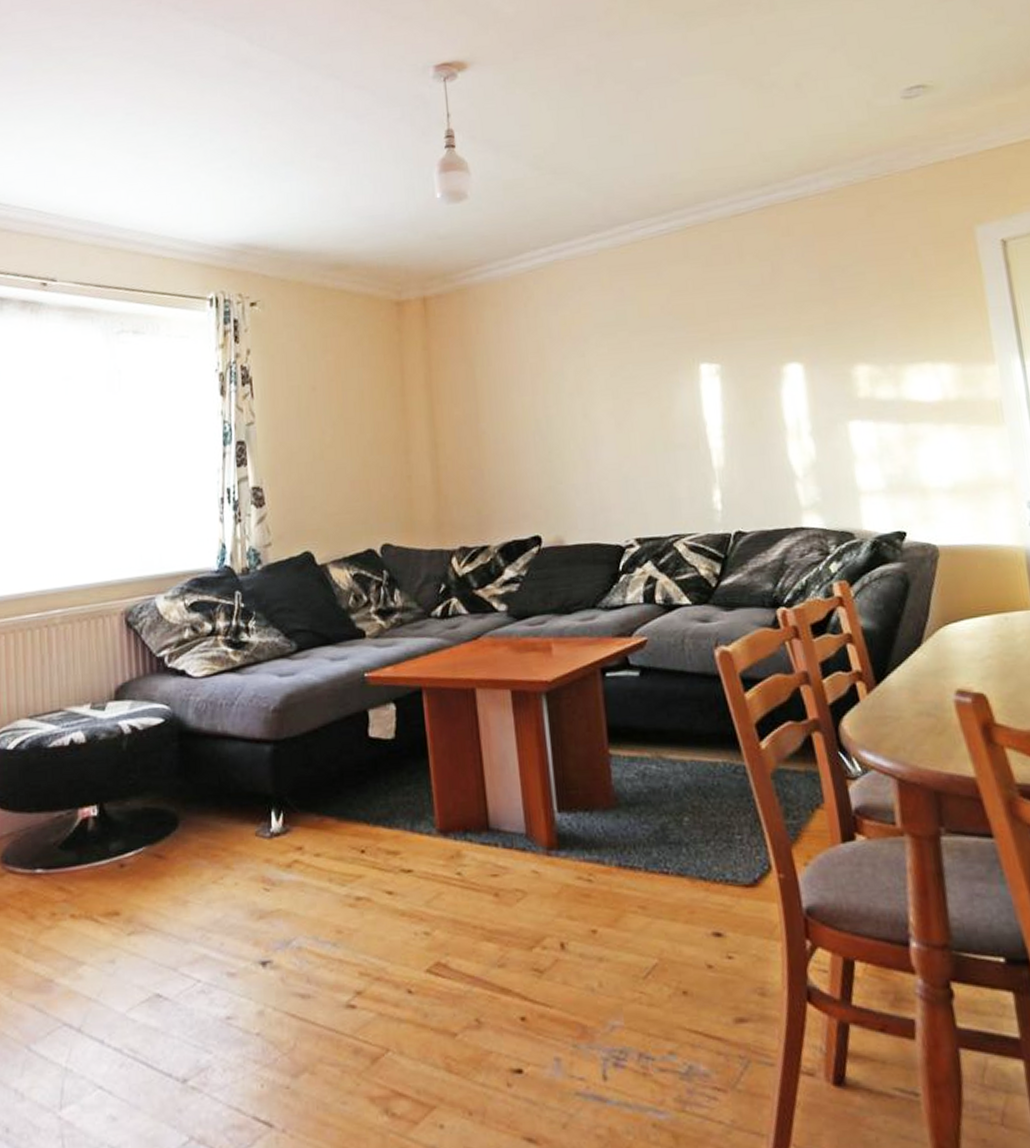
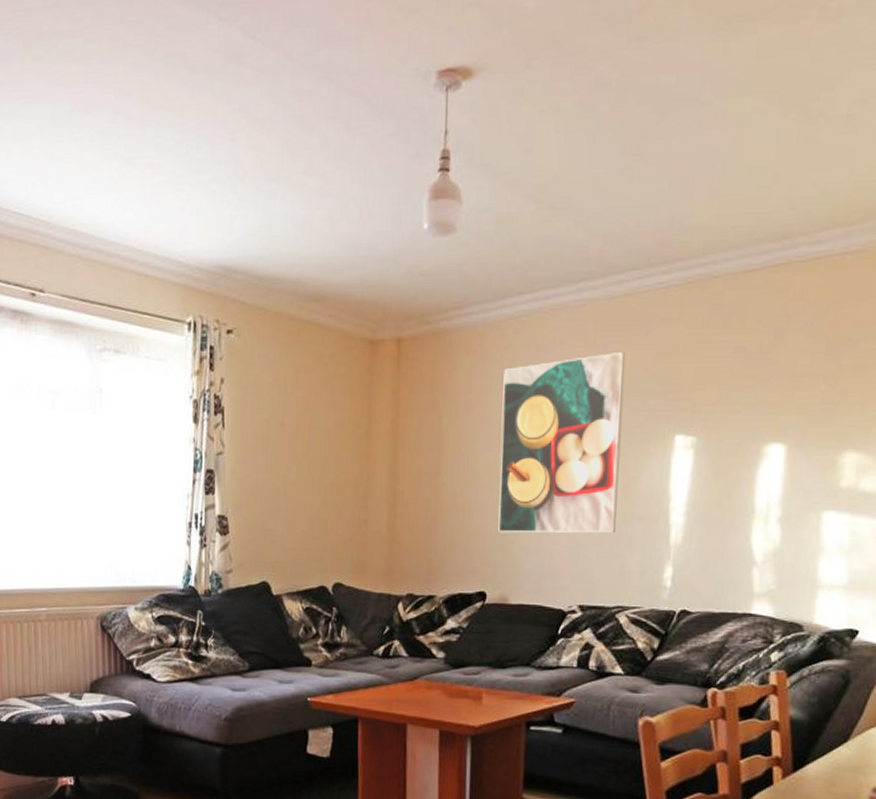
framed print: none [529,292,659,475] -> present [498,351,626,533]

